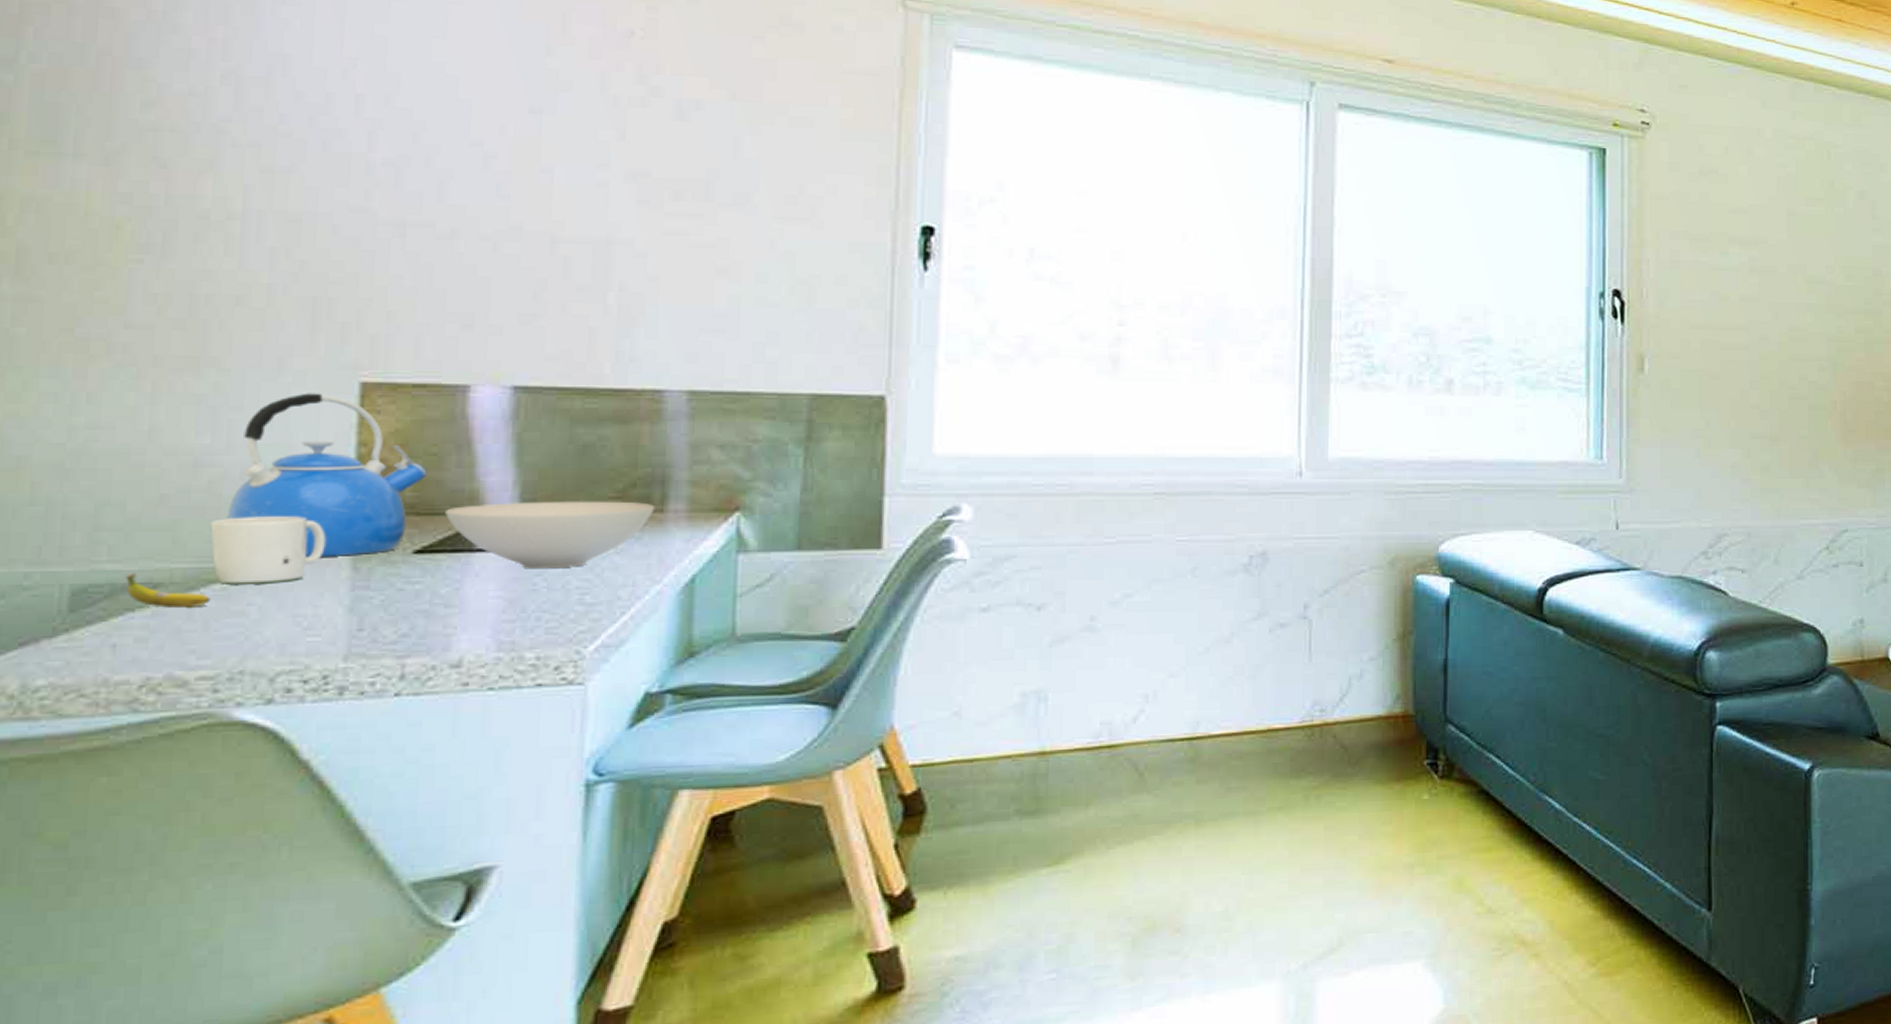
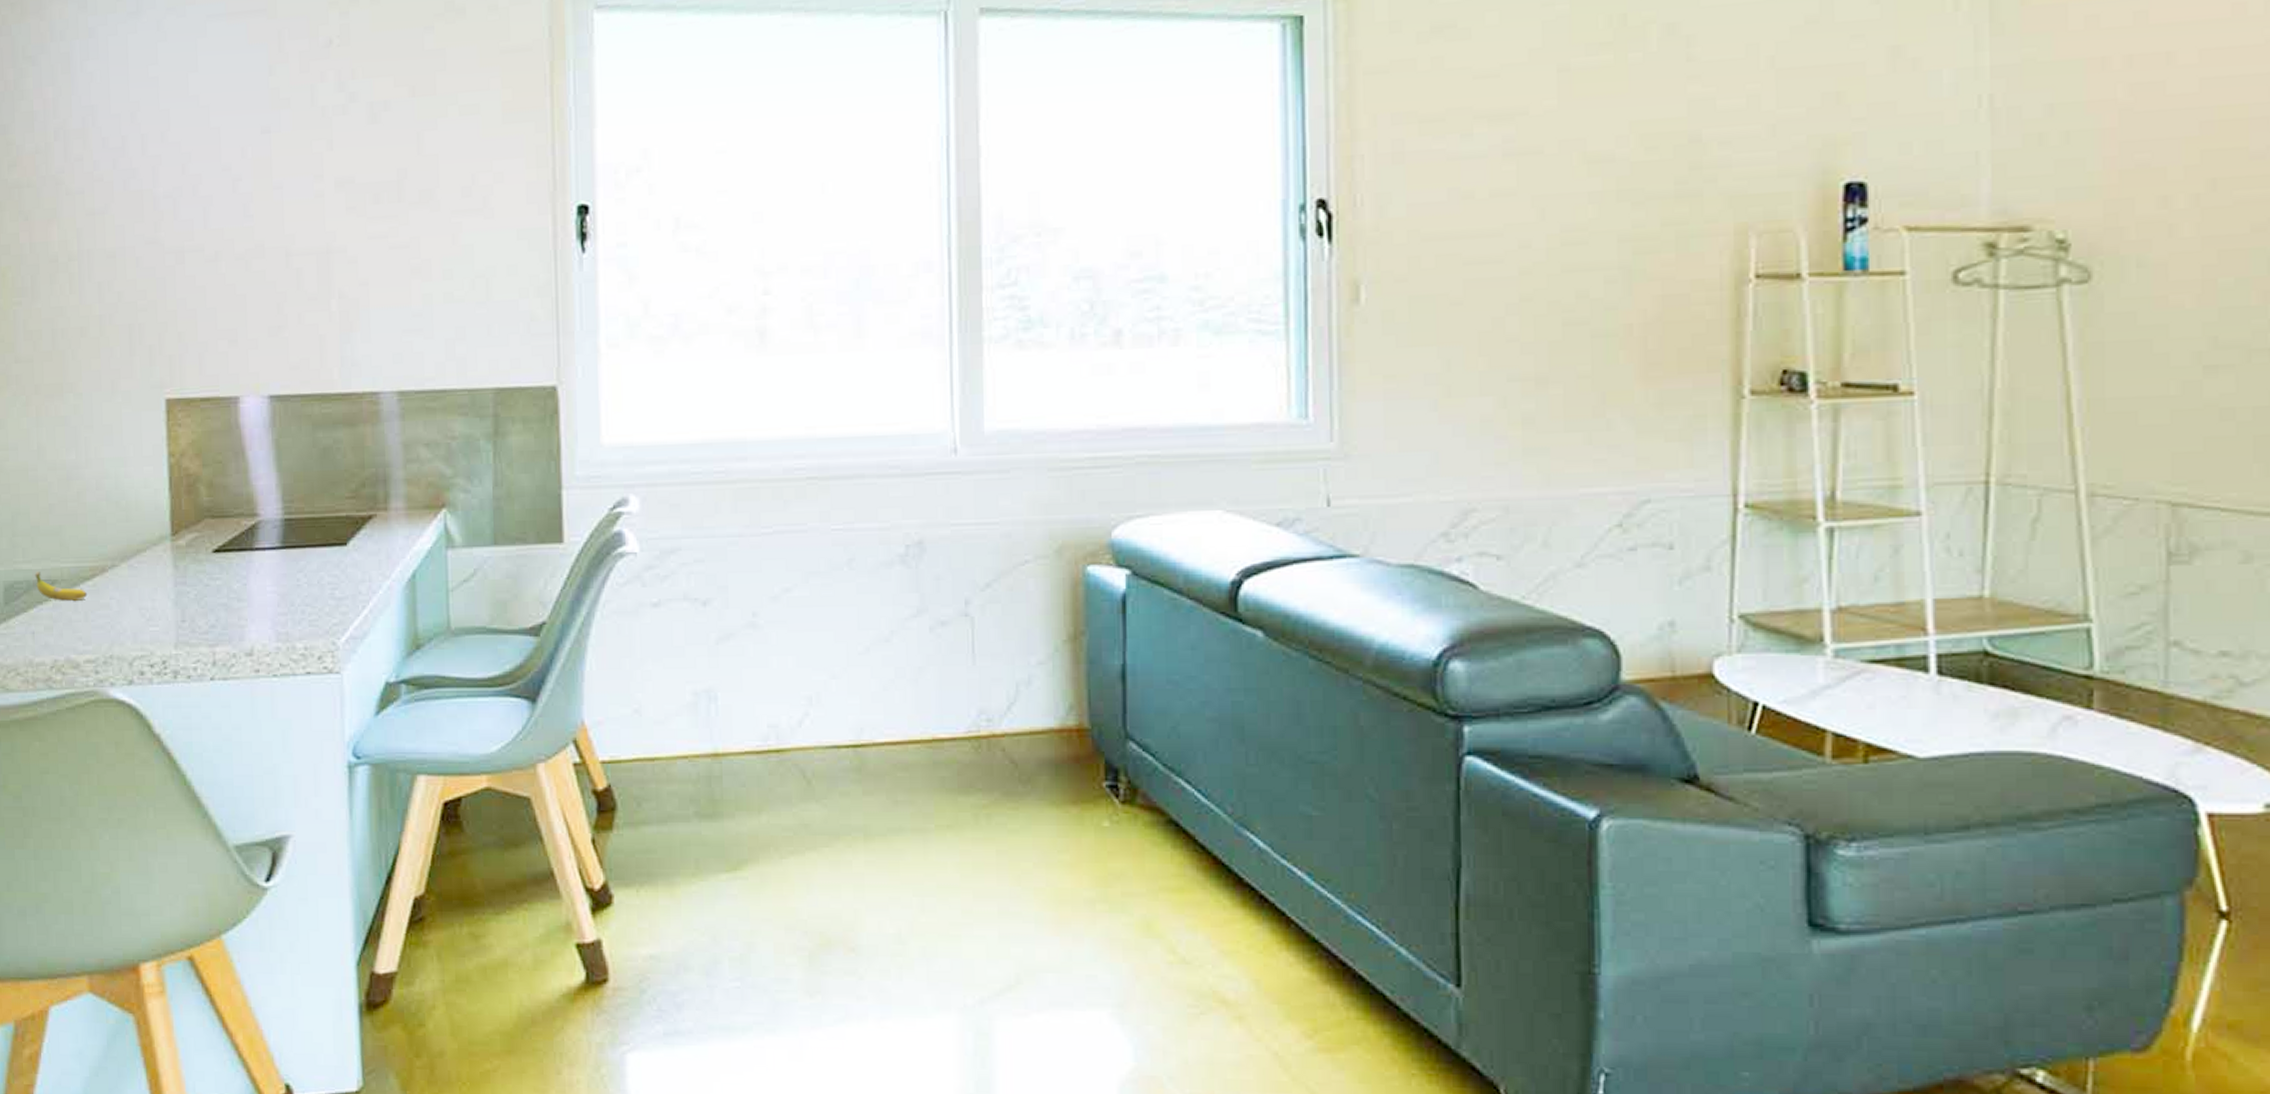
mug: present [210,516,326,585] -> none [82,521,155,581]
kettle: present [227,393,428,558] -> none [91,410,217,558]
bowl: present [445,501,655,569] -> none [231,500,381,566]

